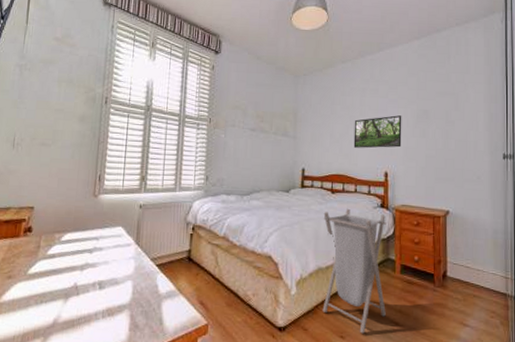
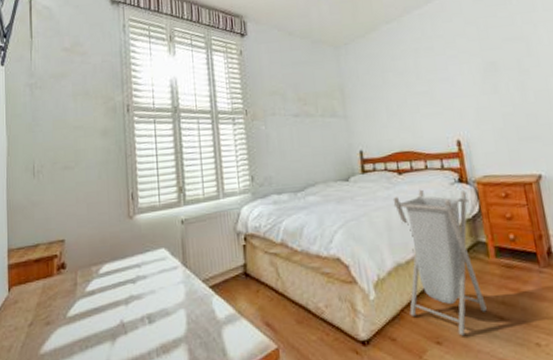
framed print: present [353,115,402,148] -> none [411,72,471,118]

